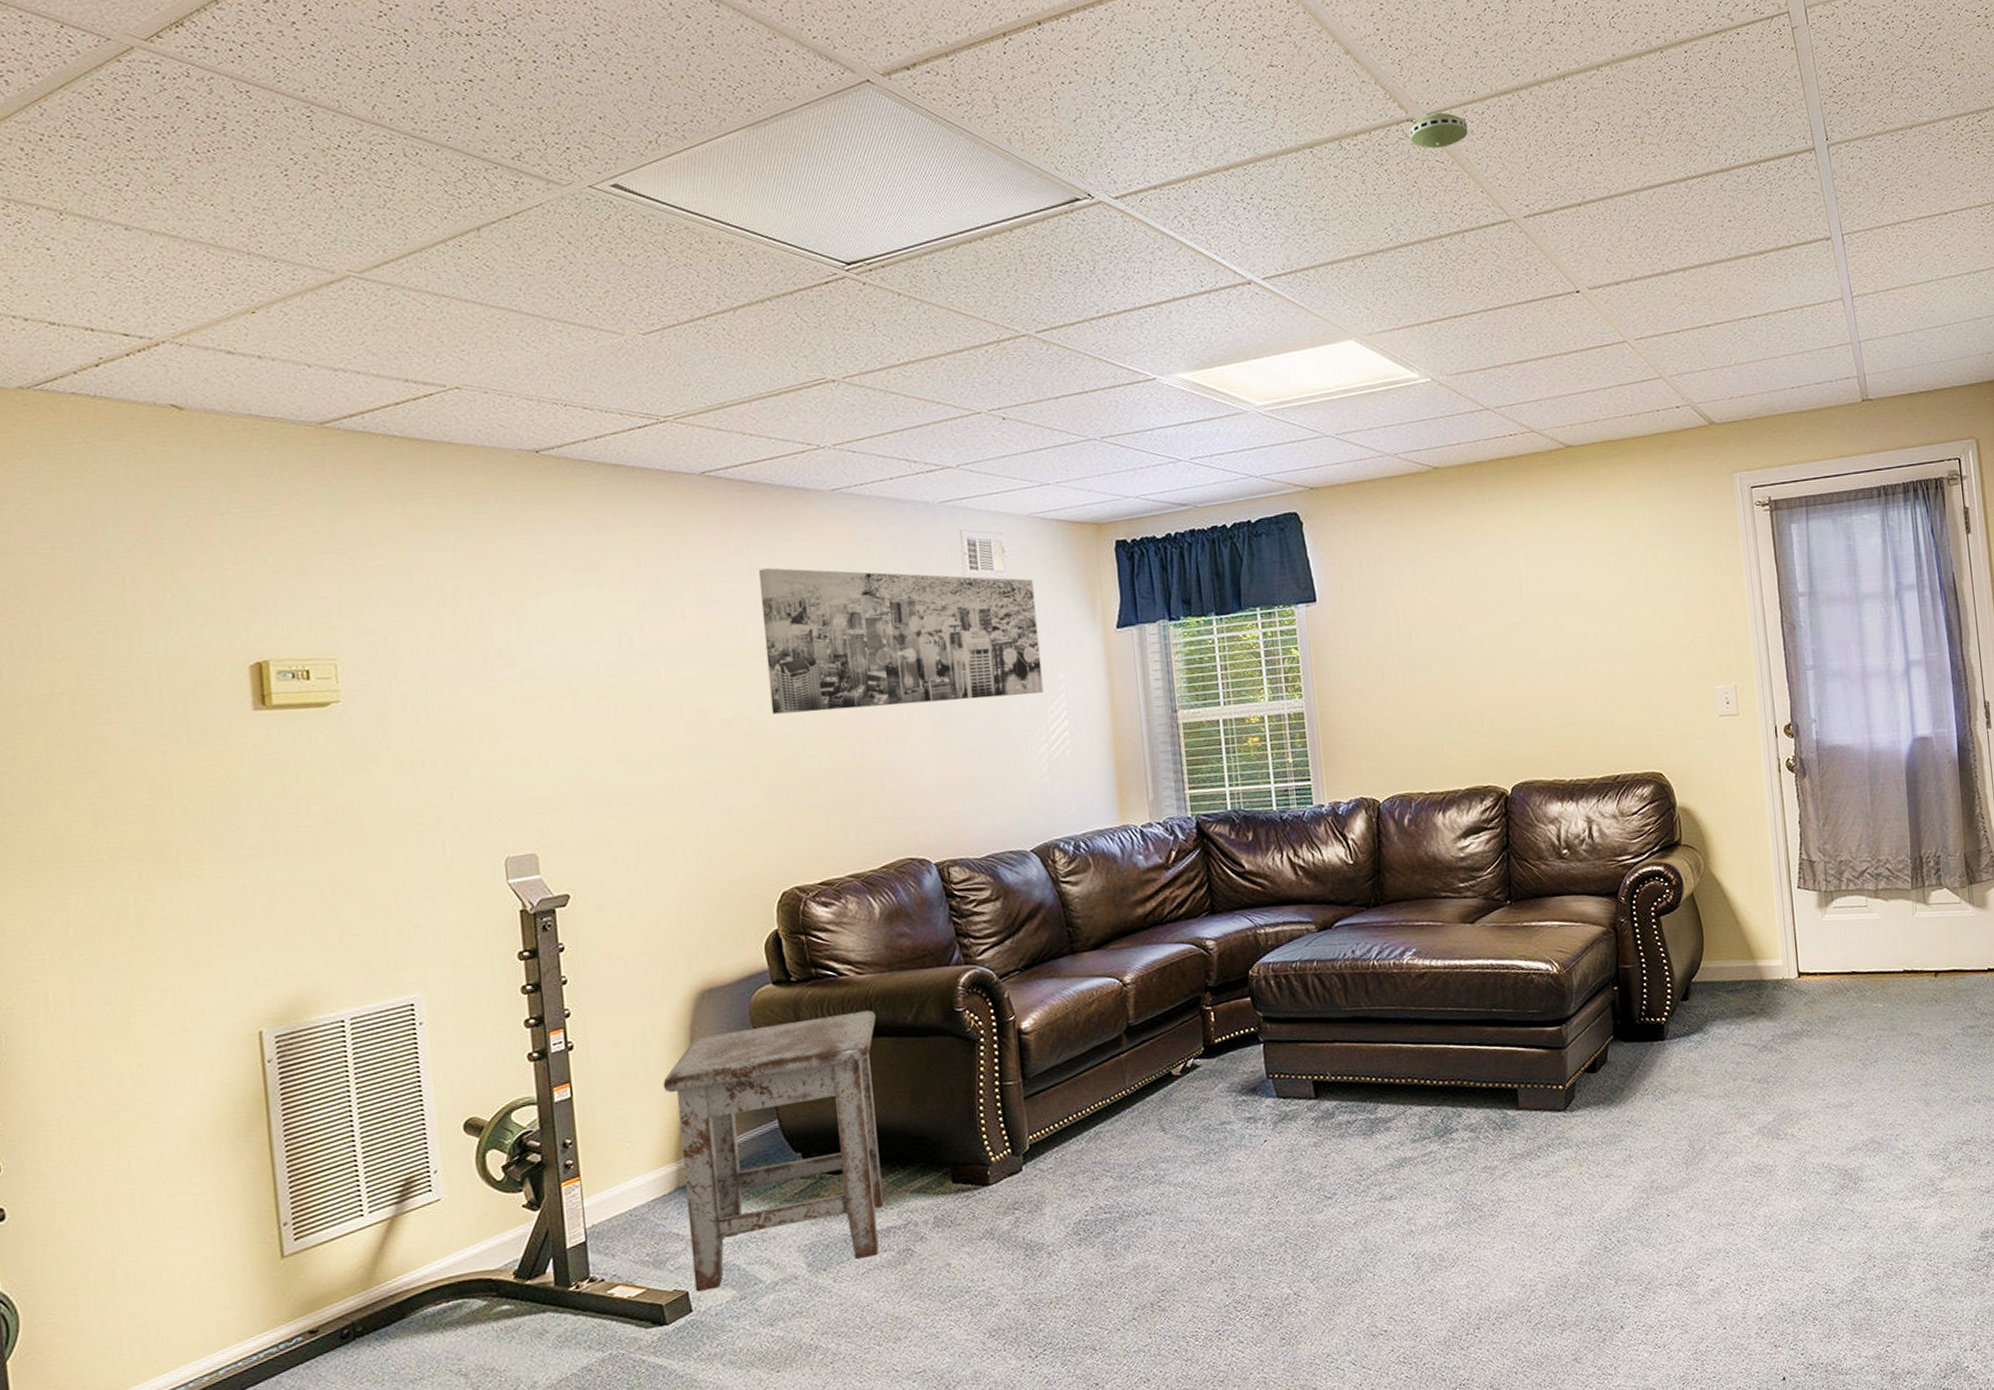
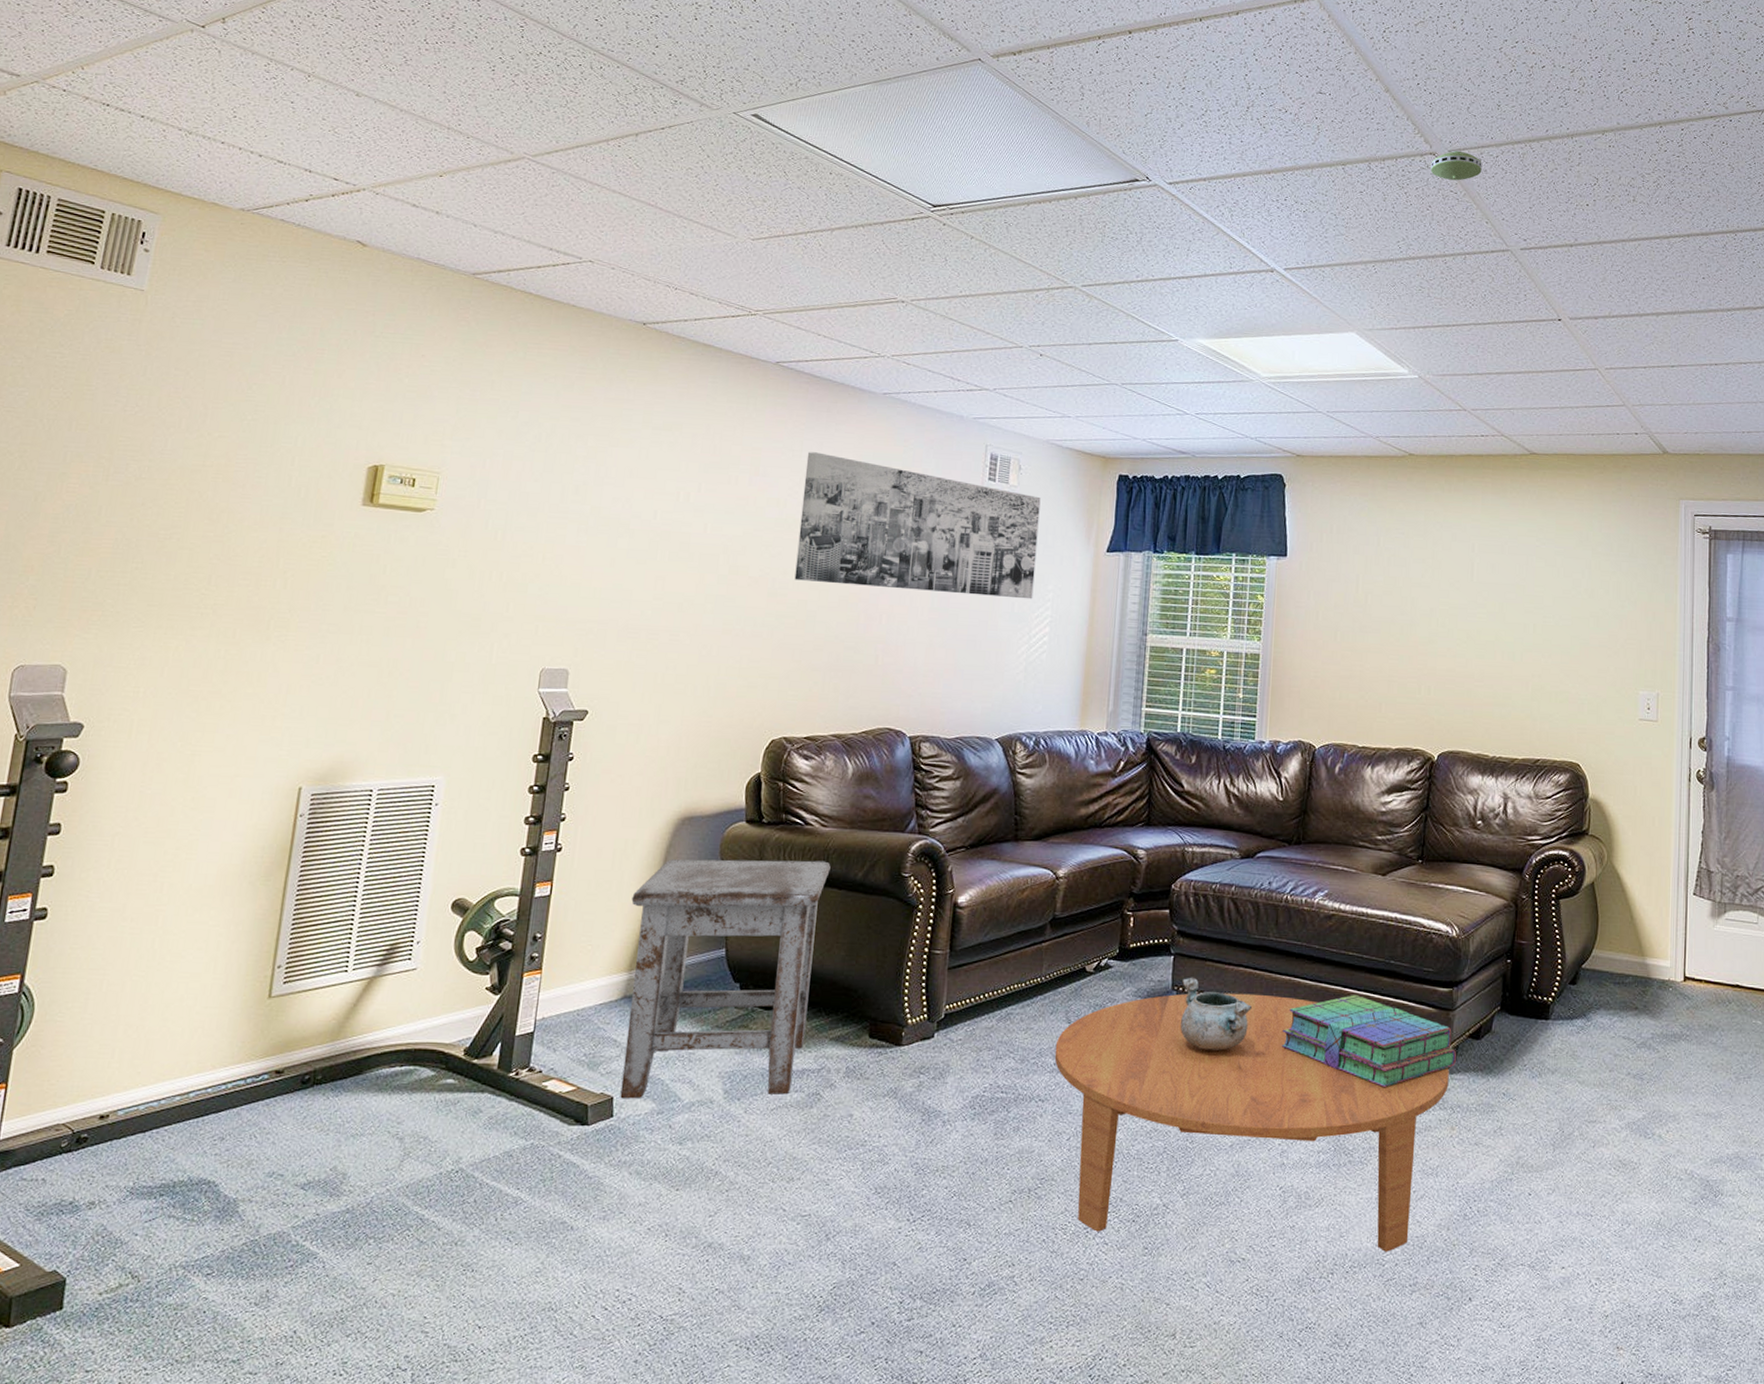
coffee table: none [1153,1063,1571,1333] -> present [1054,992,1449,1252]
decorative bowl: none [1275,1061,1354,1133] -> present [1180,977,1252,1051]
stack of books: none [1390,1050,1575,1138] -> present [1282,995,1456,1088]

